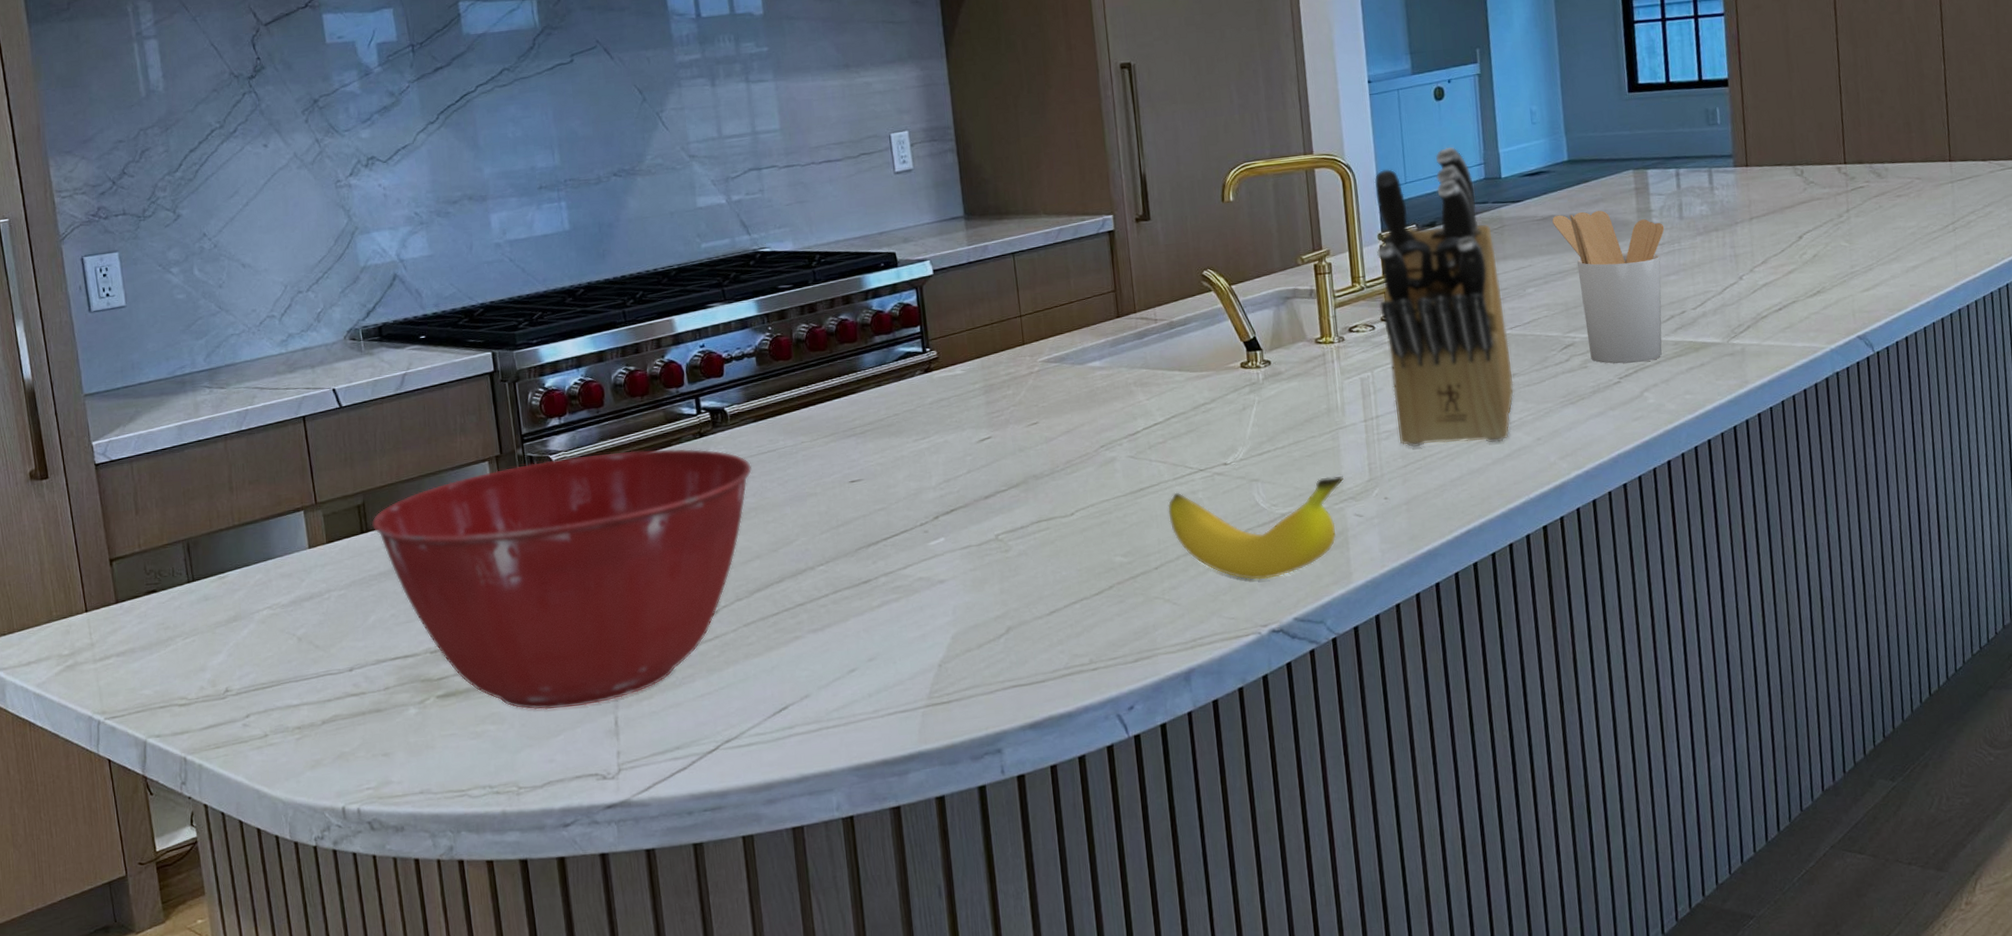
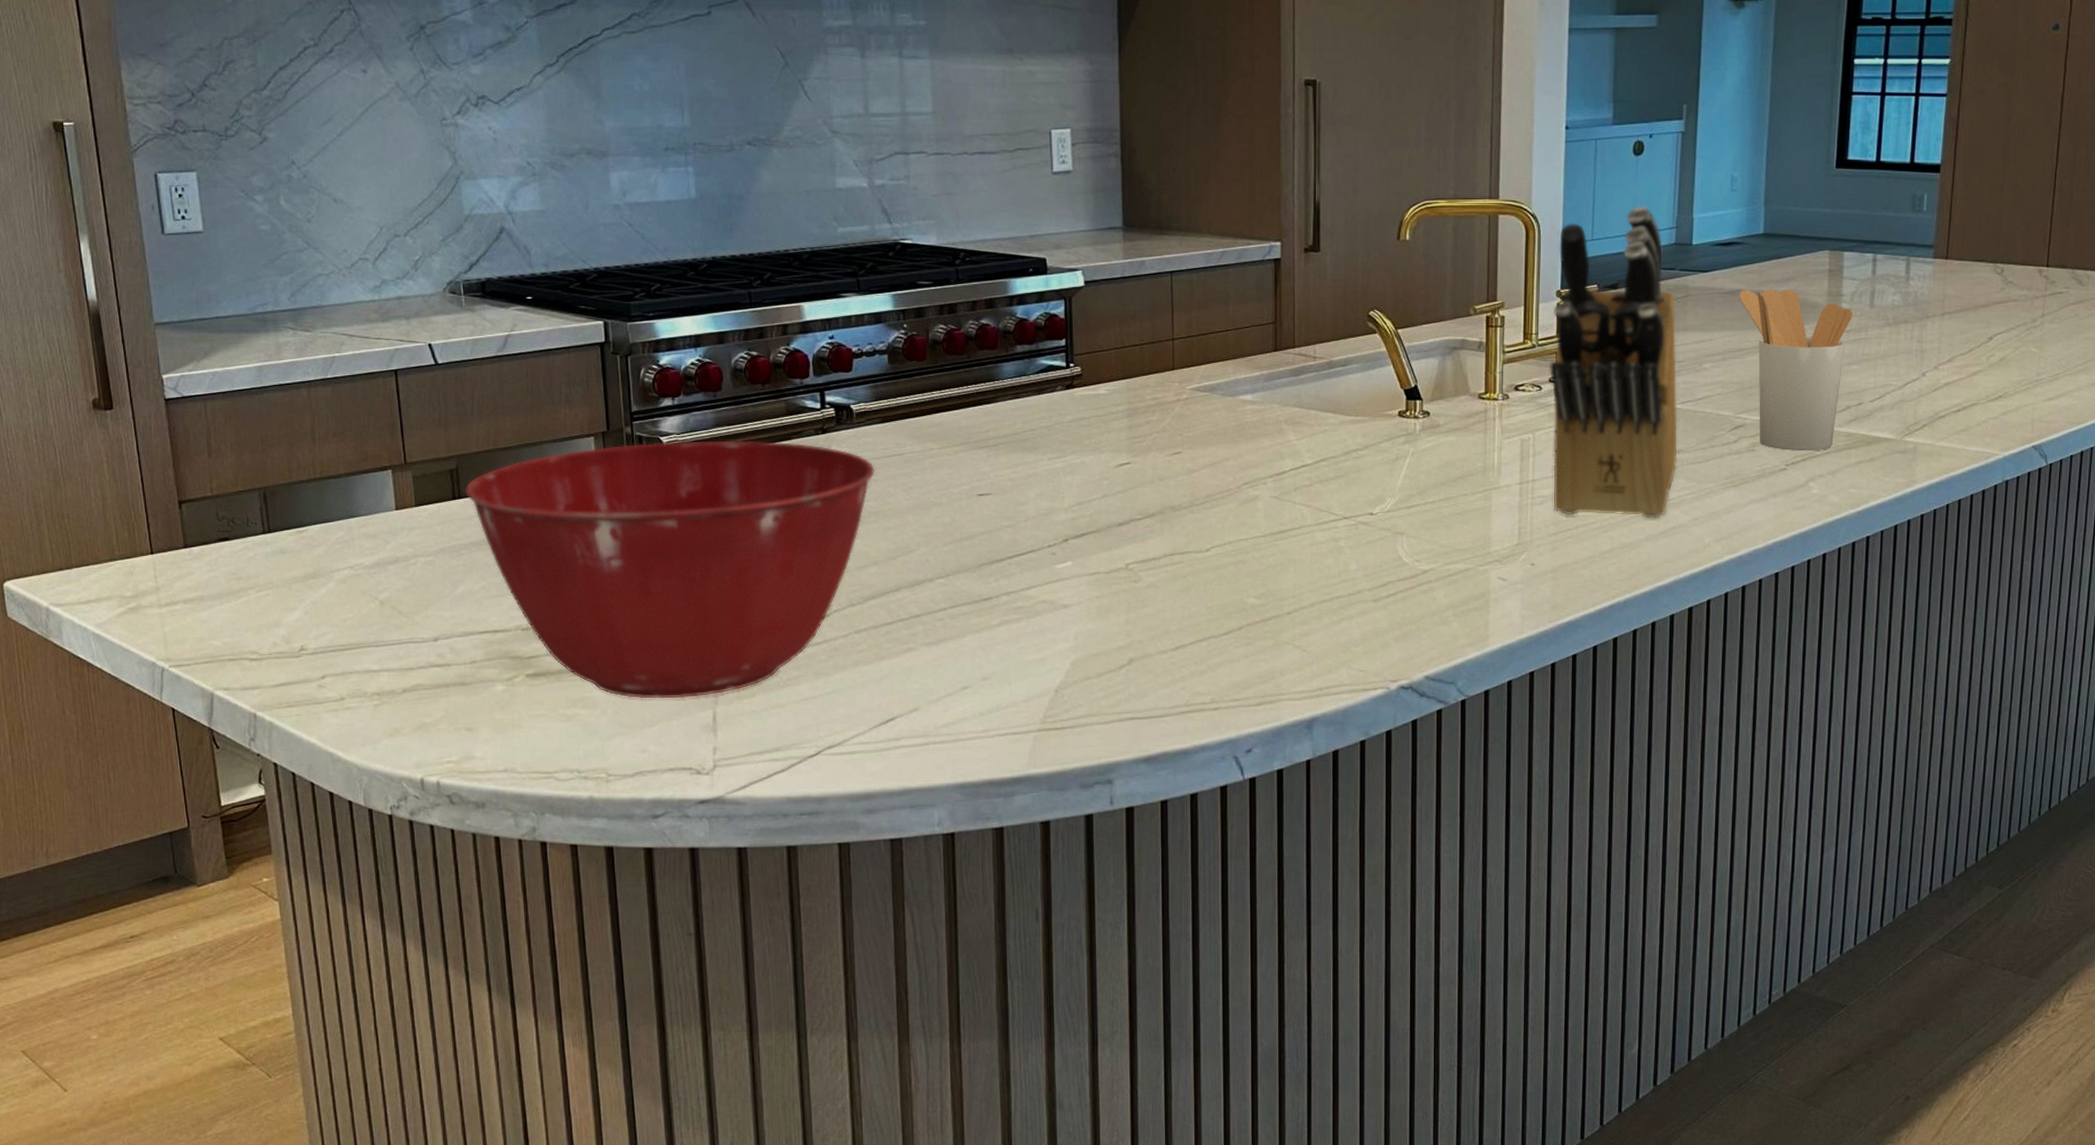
banana: present [1167,476,1344,580] -> none [1307,537,1491,635]

